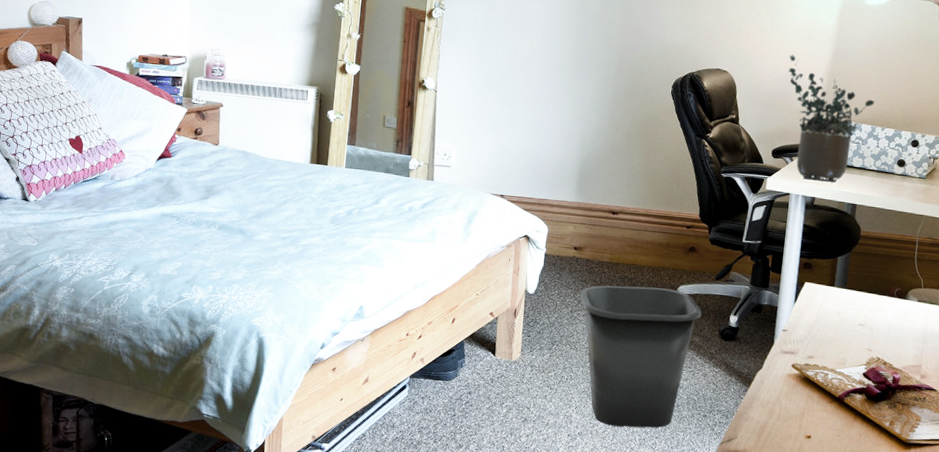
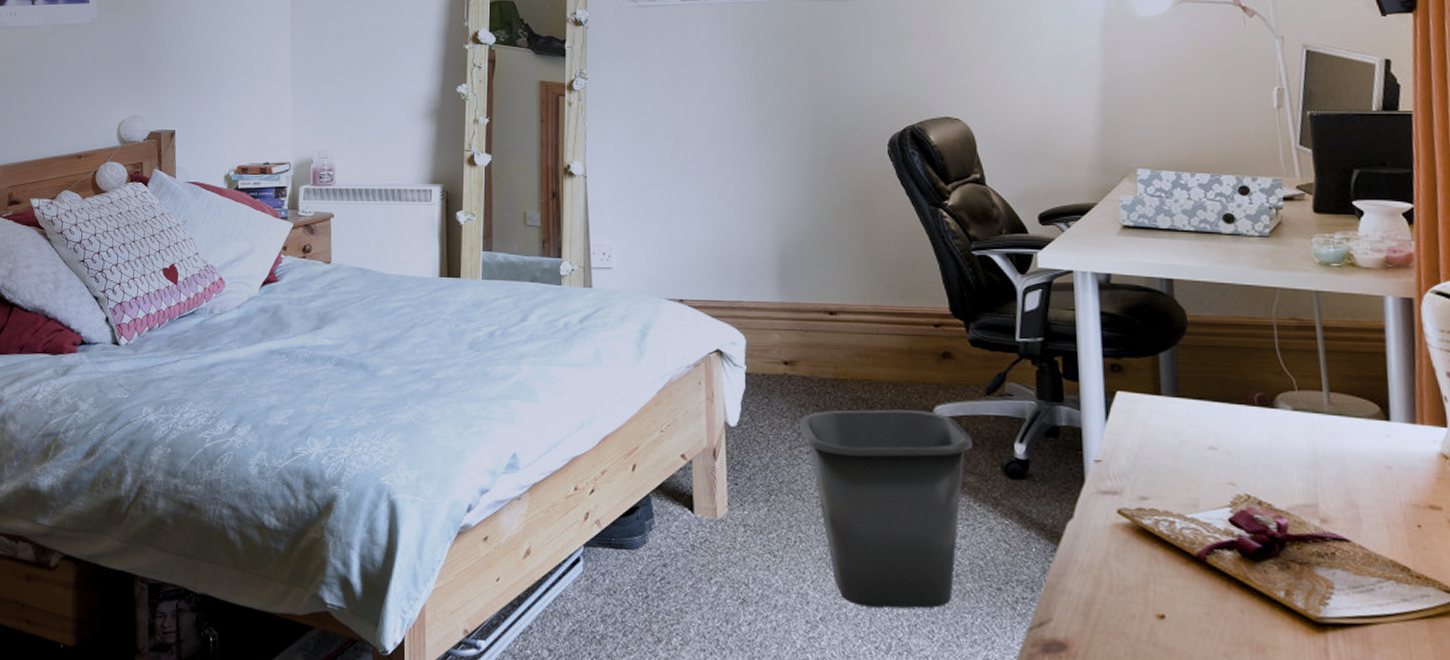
potted plant: present [788,55,875,184] -> none [1042,90,1174,253]

